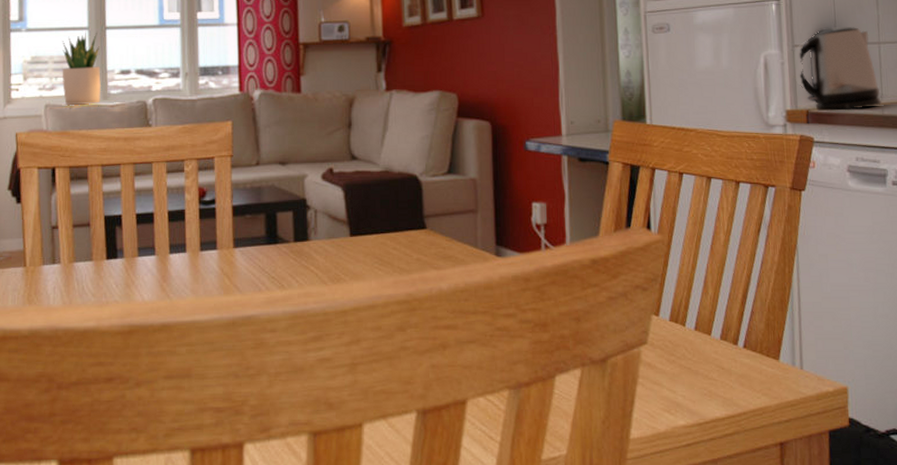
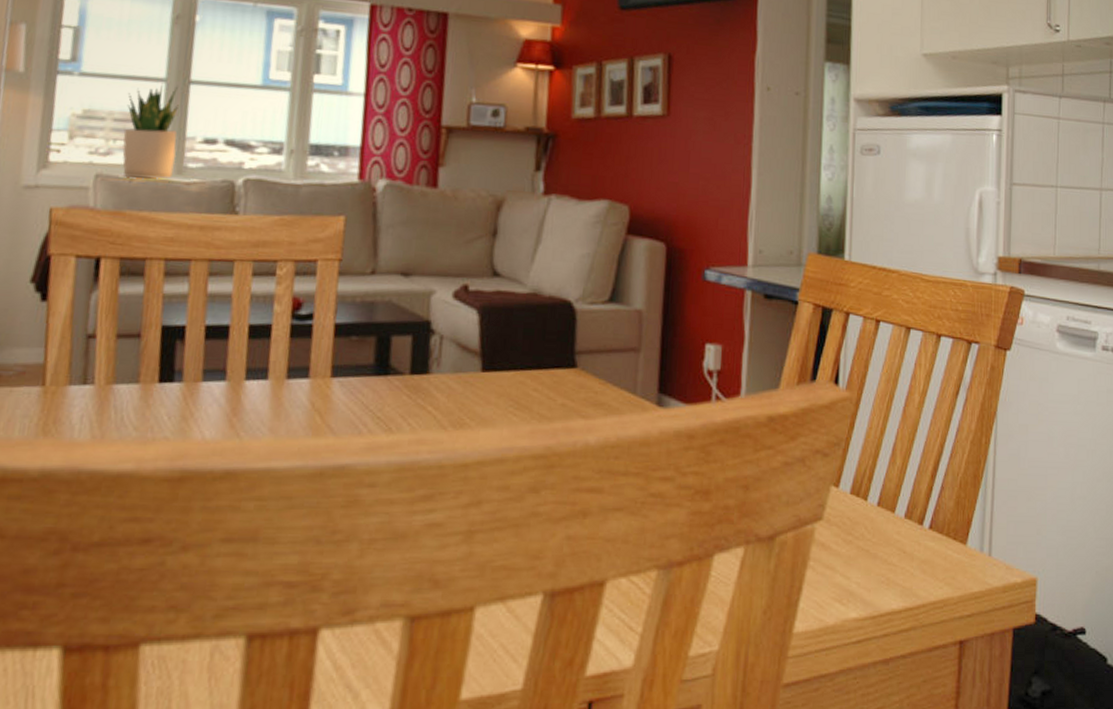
kettle: present [798,26,882,112] -> none [1015,166,1099,263]

